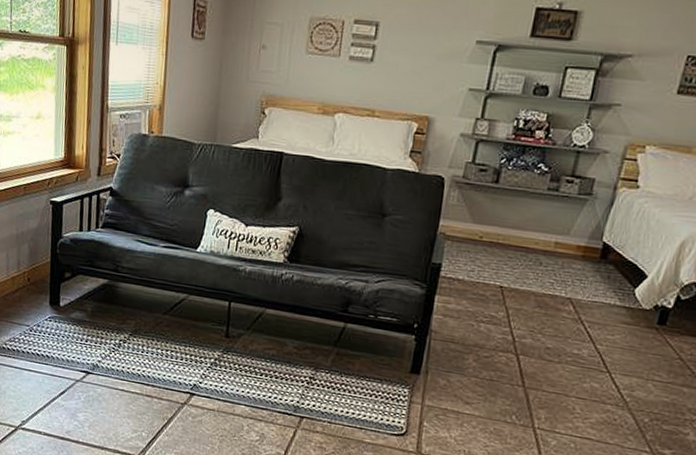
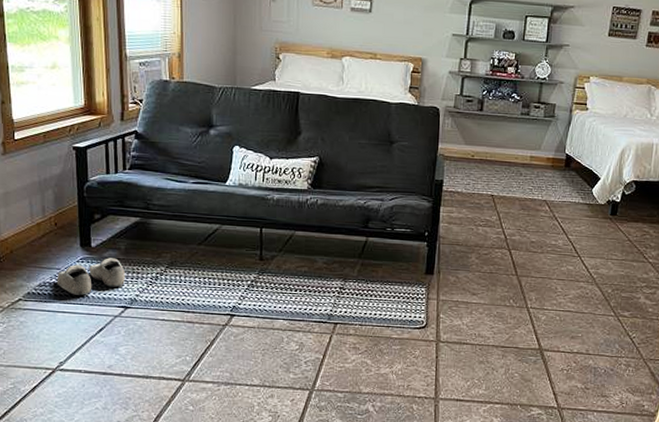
shoe: none [25,319,90,356] -> present [56,258,125,295]

